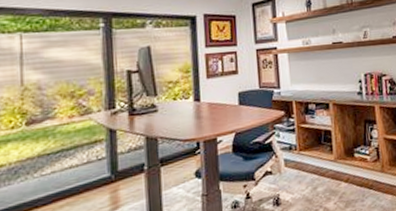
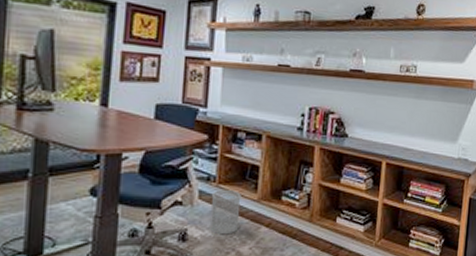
wastebasket: none [295,155,323,195] -> present [209,190,241,235]

